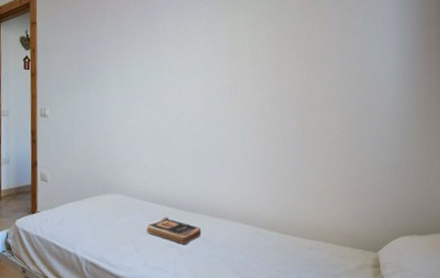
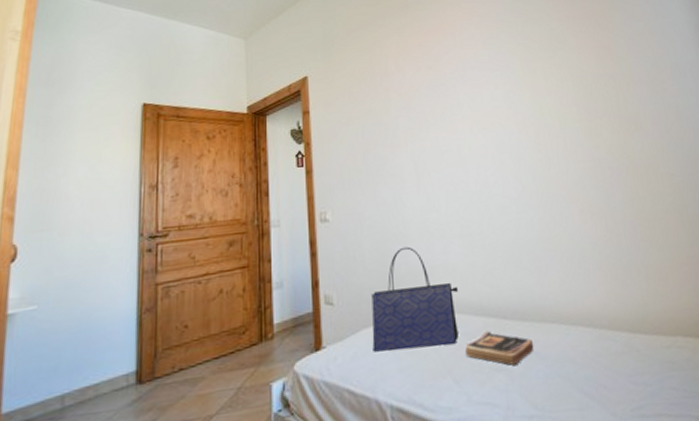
tote bag: none [75,144,147,222] -> present [371,246,459,352]

